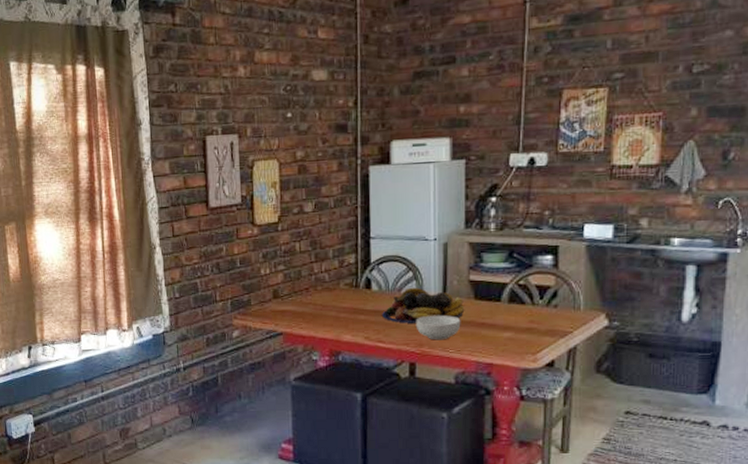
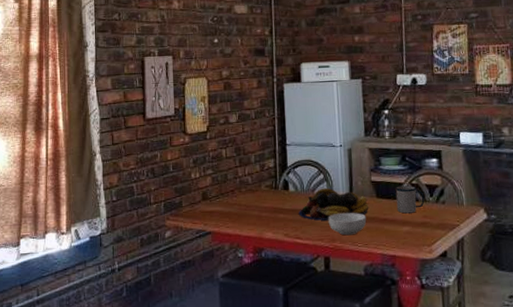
mug: none [498,286,533,318] -> present [395,185,425,214]

